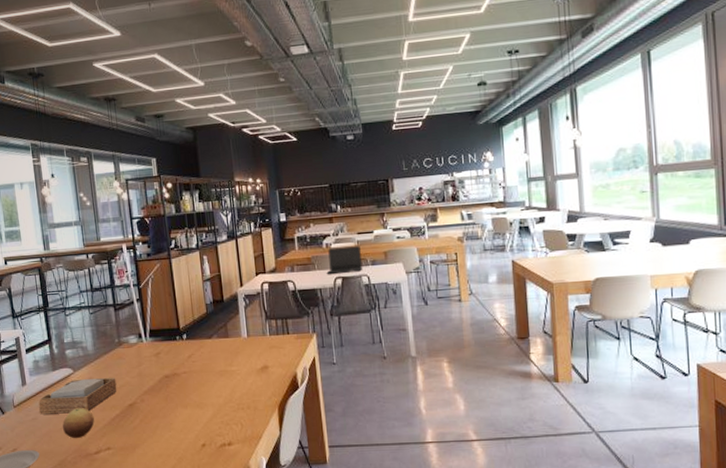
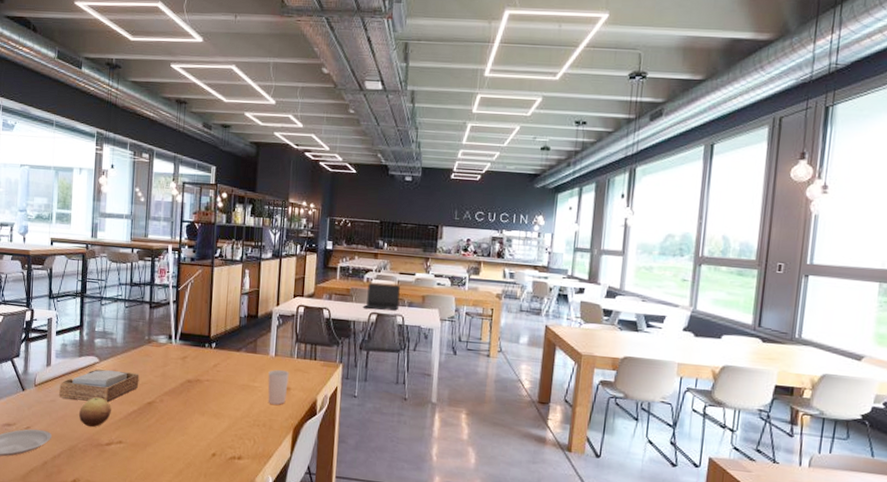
cup: none [244,349,266,385] -> present [268,369,289,405]

